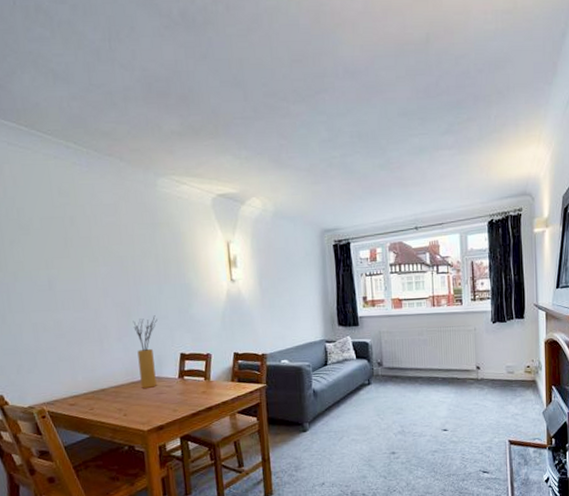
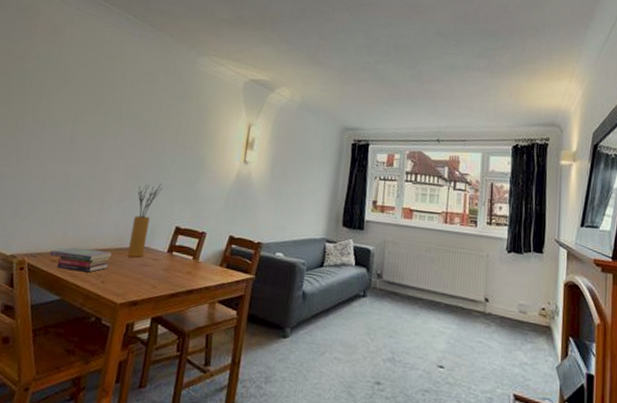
books: none [66,387,126,411] -> present [49,247,112,273]

